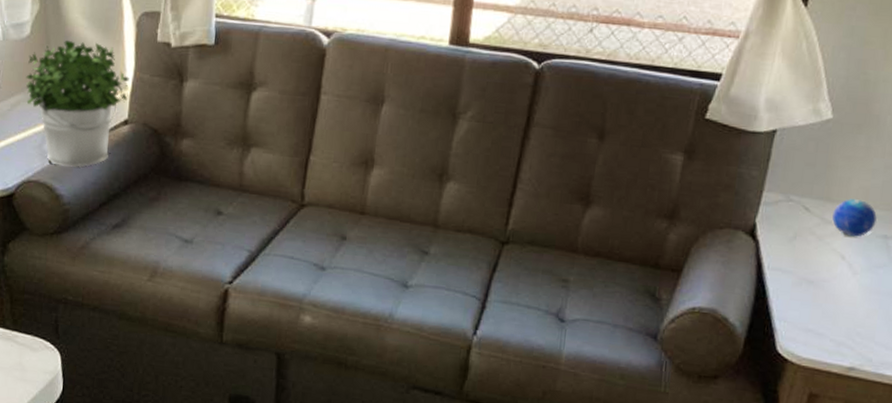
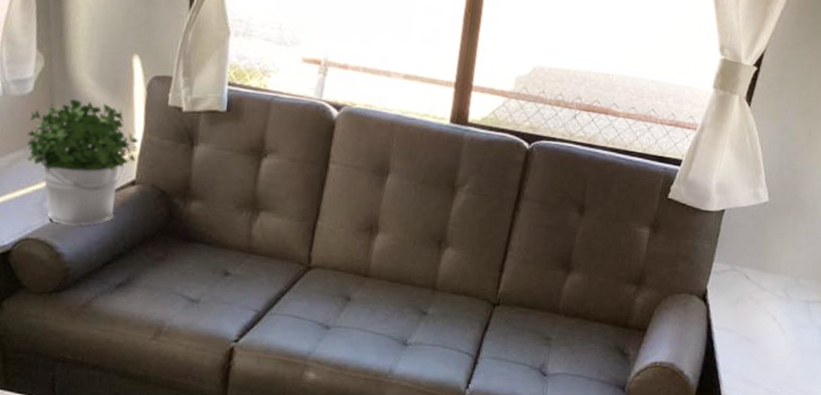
decorative orb: present [832,199,877,237] -> none [767,269,801,302]

